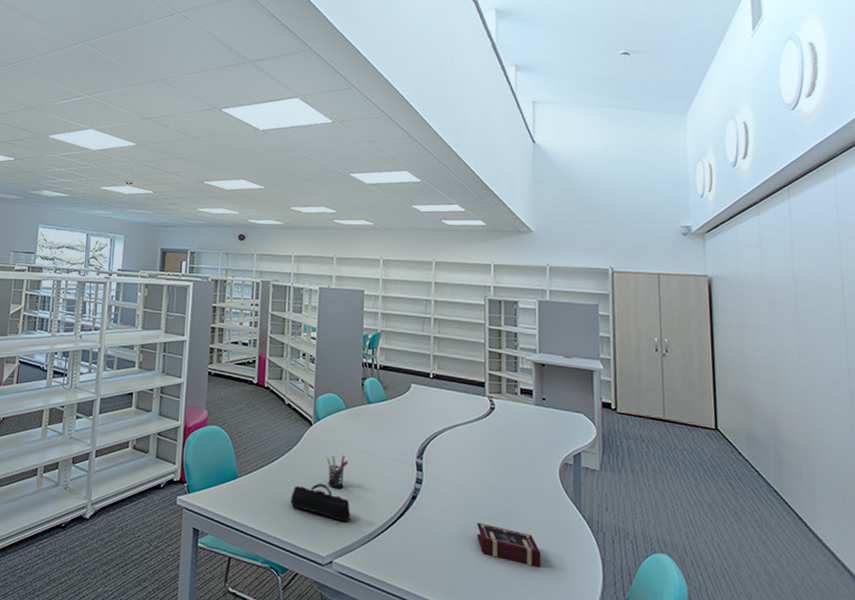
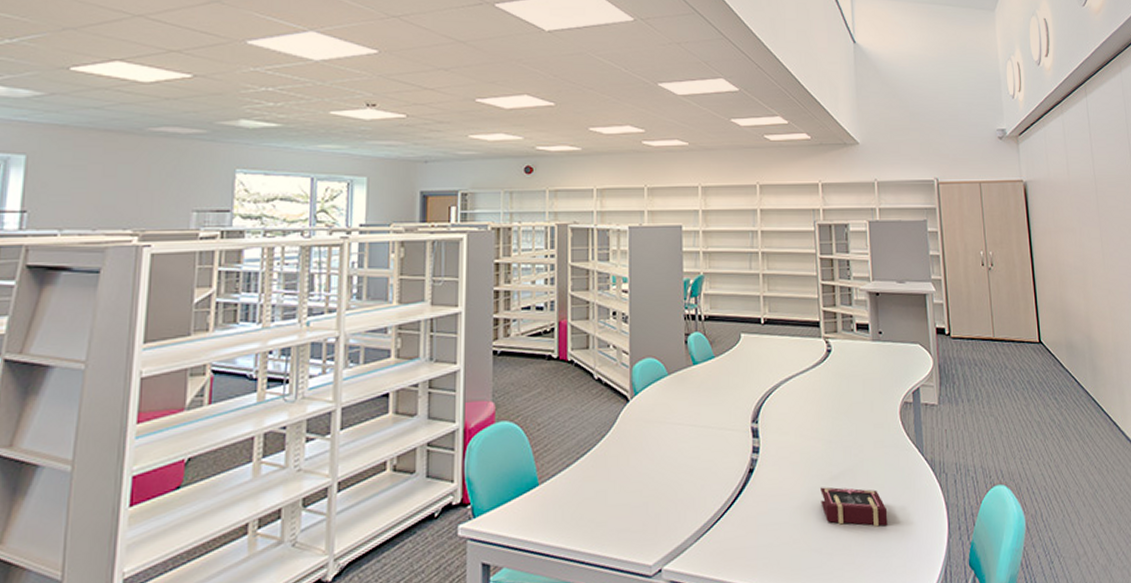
pencil case: present [290,484,351,523] -> none [607,474,681,518]
pen holder: present [326,455,349,489] -> none [647,433,675,477]

